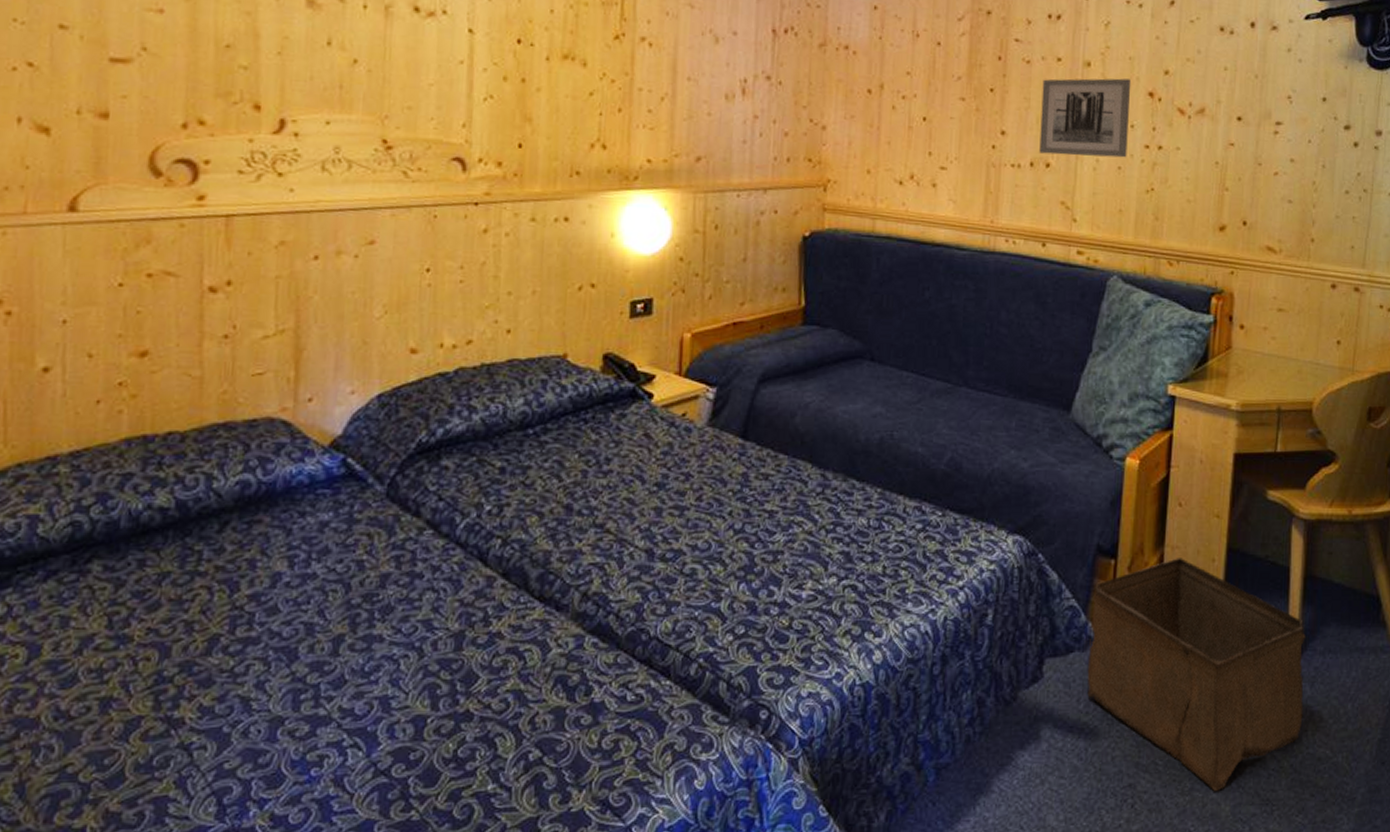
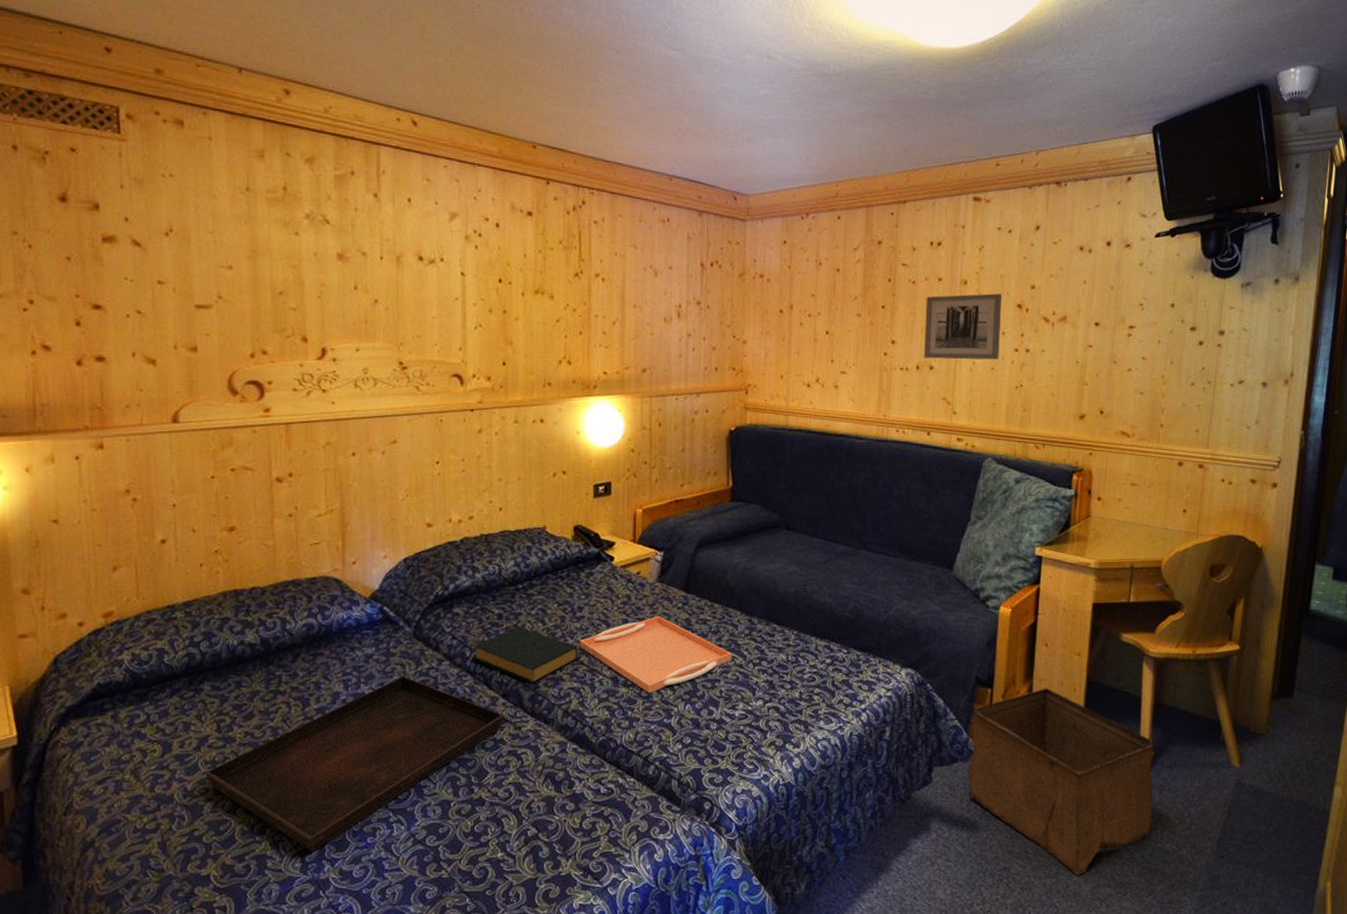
serving tray: none [87,550,504,791] -> present [205,676,505,852]
hardback book: none [465,483,603,558] -> present [473,626,578,683]
serving tray: none [605,469,799,569] -> present [579,615,732,693]

